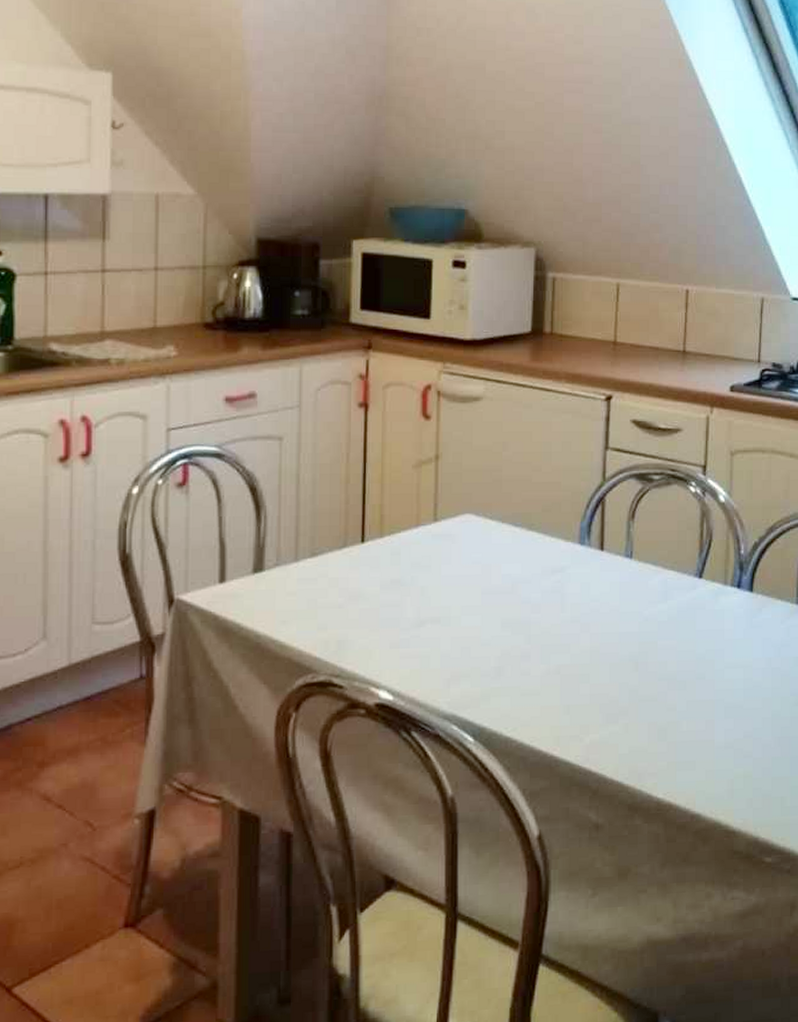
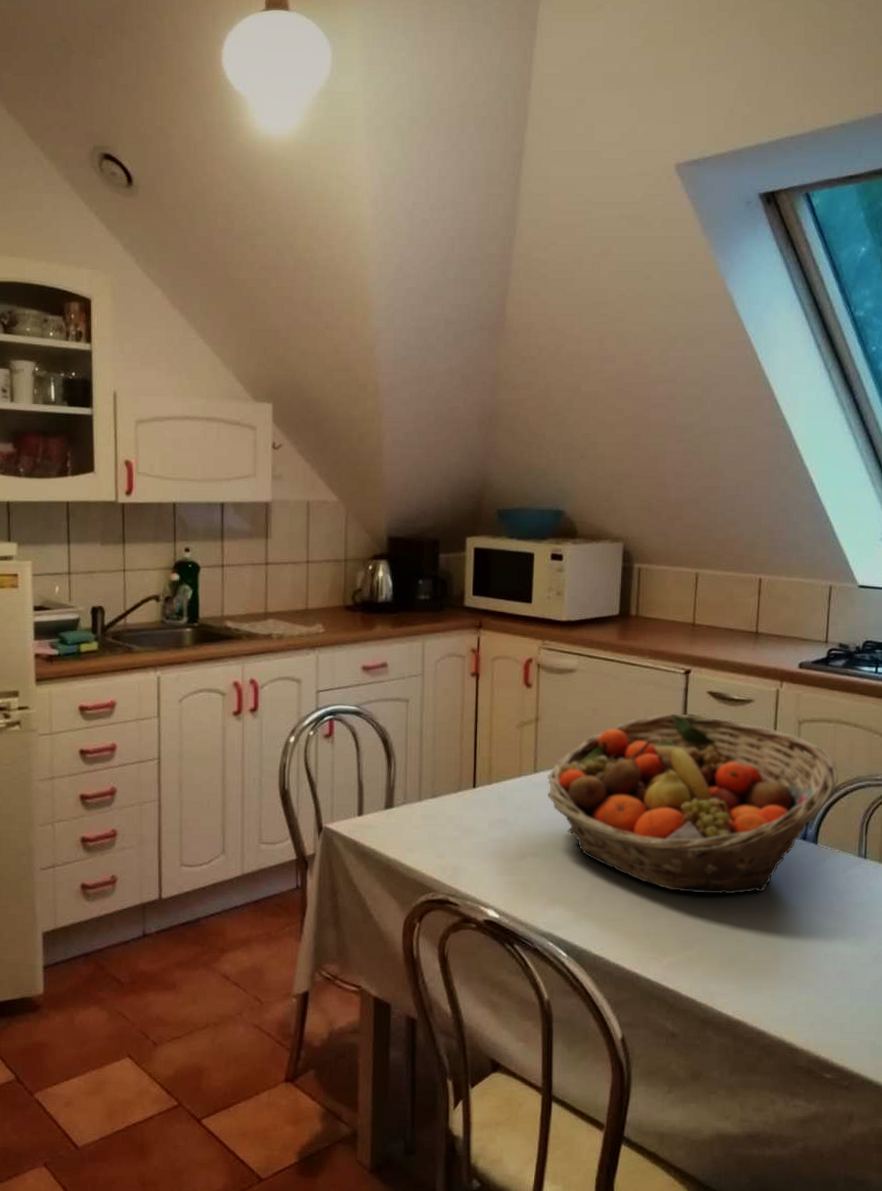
fruit basket: none [449,446,774,657] -> present [547,713,838,895]

